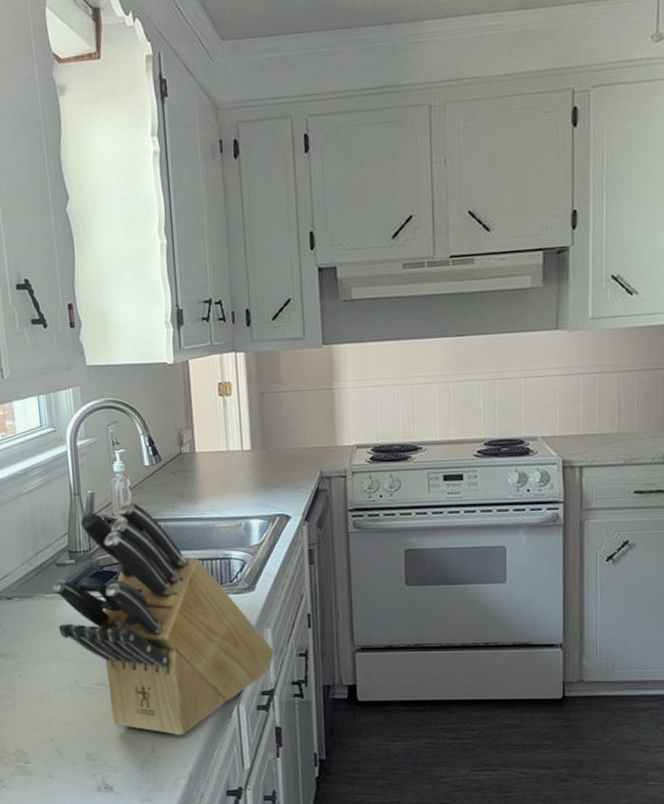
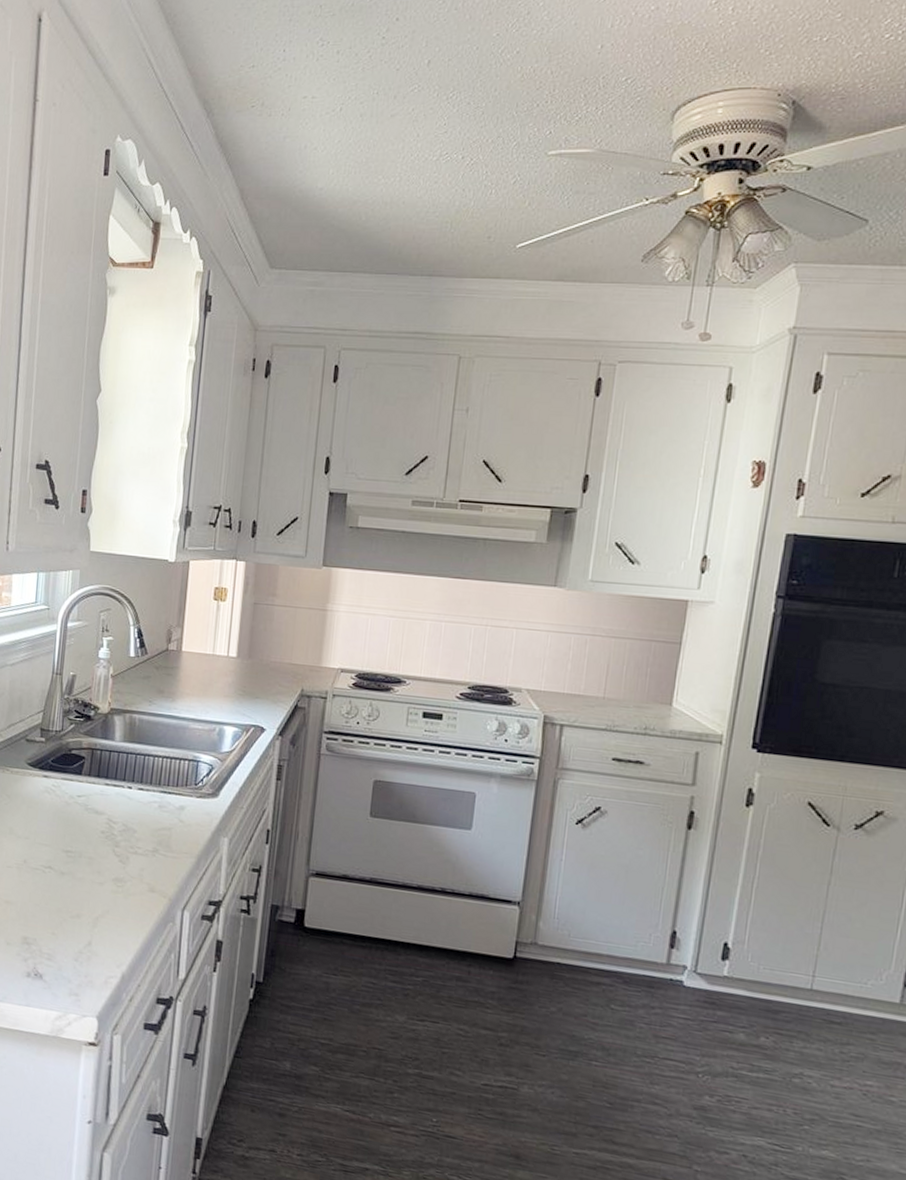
knife block: present [52,501,274,736] -> none [17,688,228,934]

